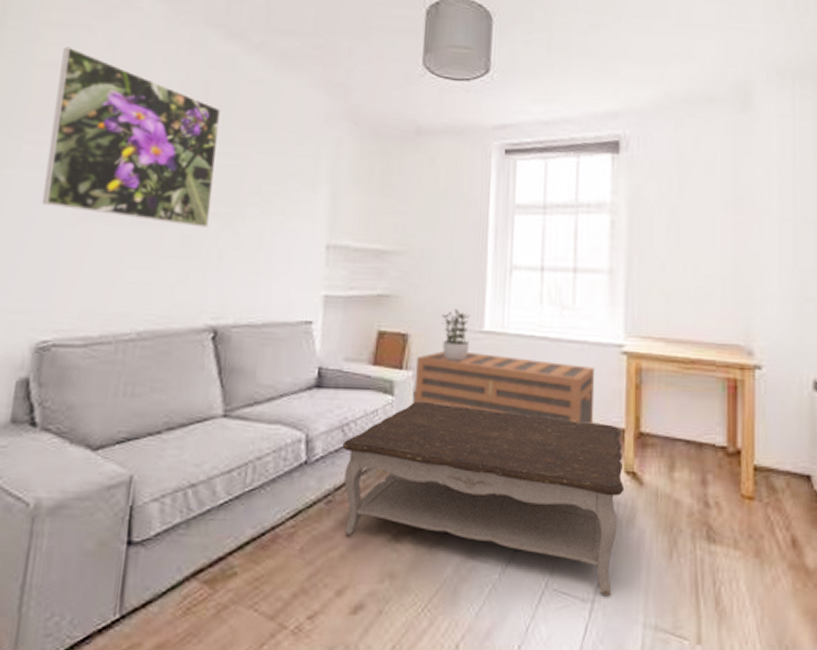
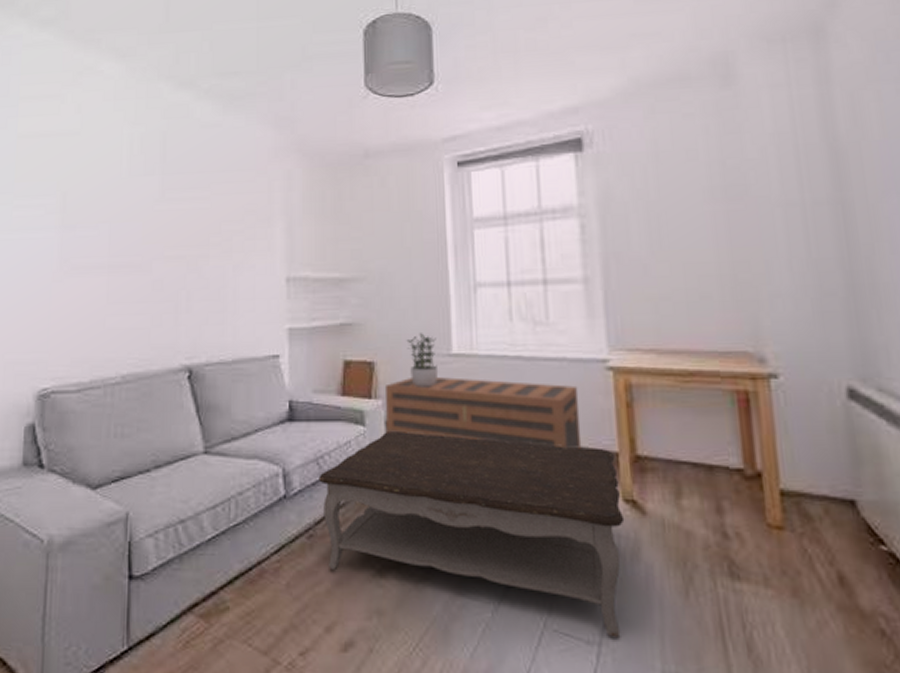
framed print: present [41,46,222,228] -> none [33,116,179,272]

